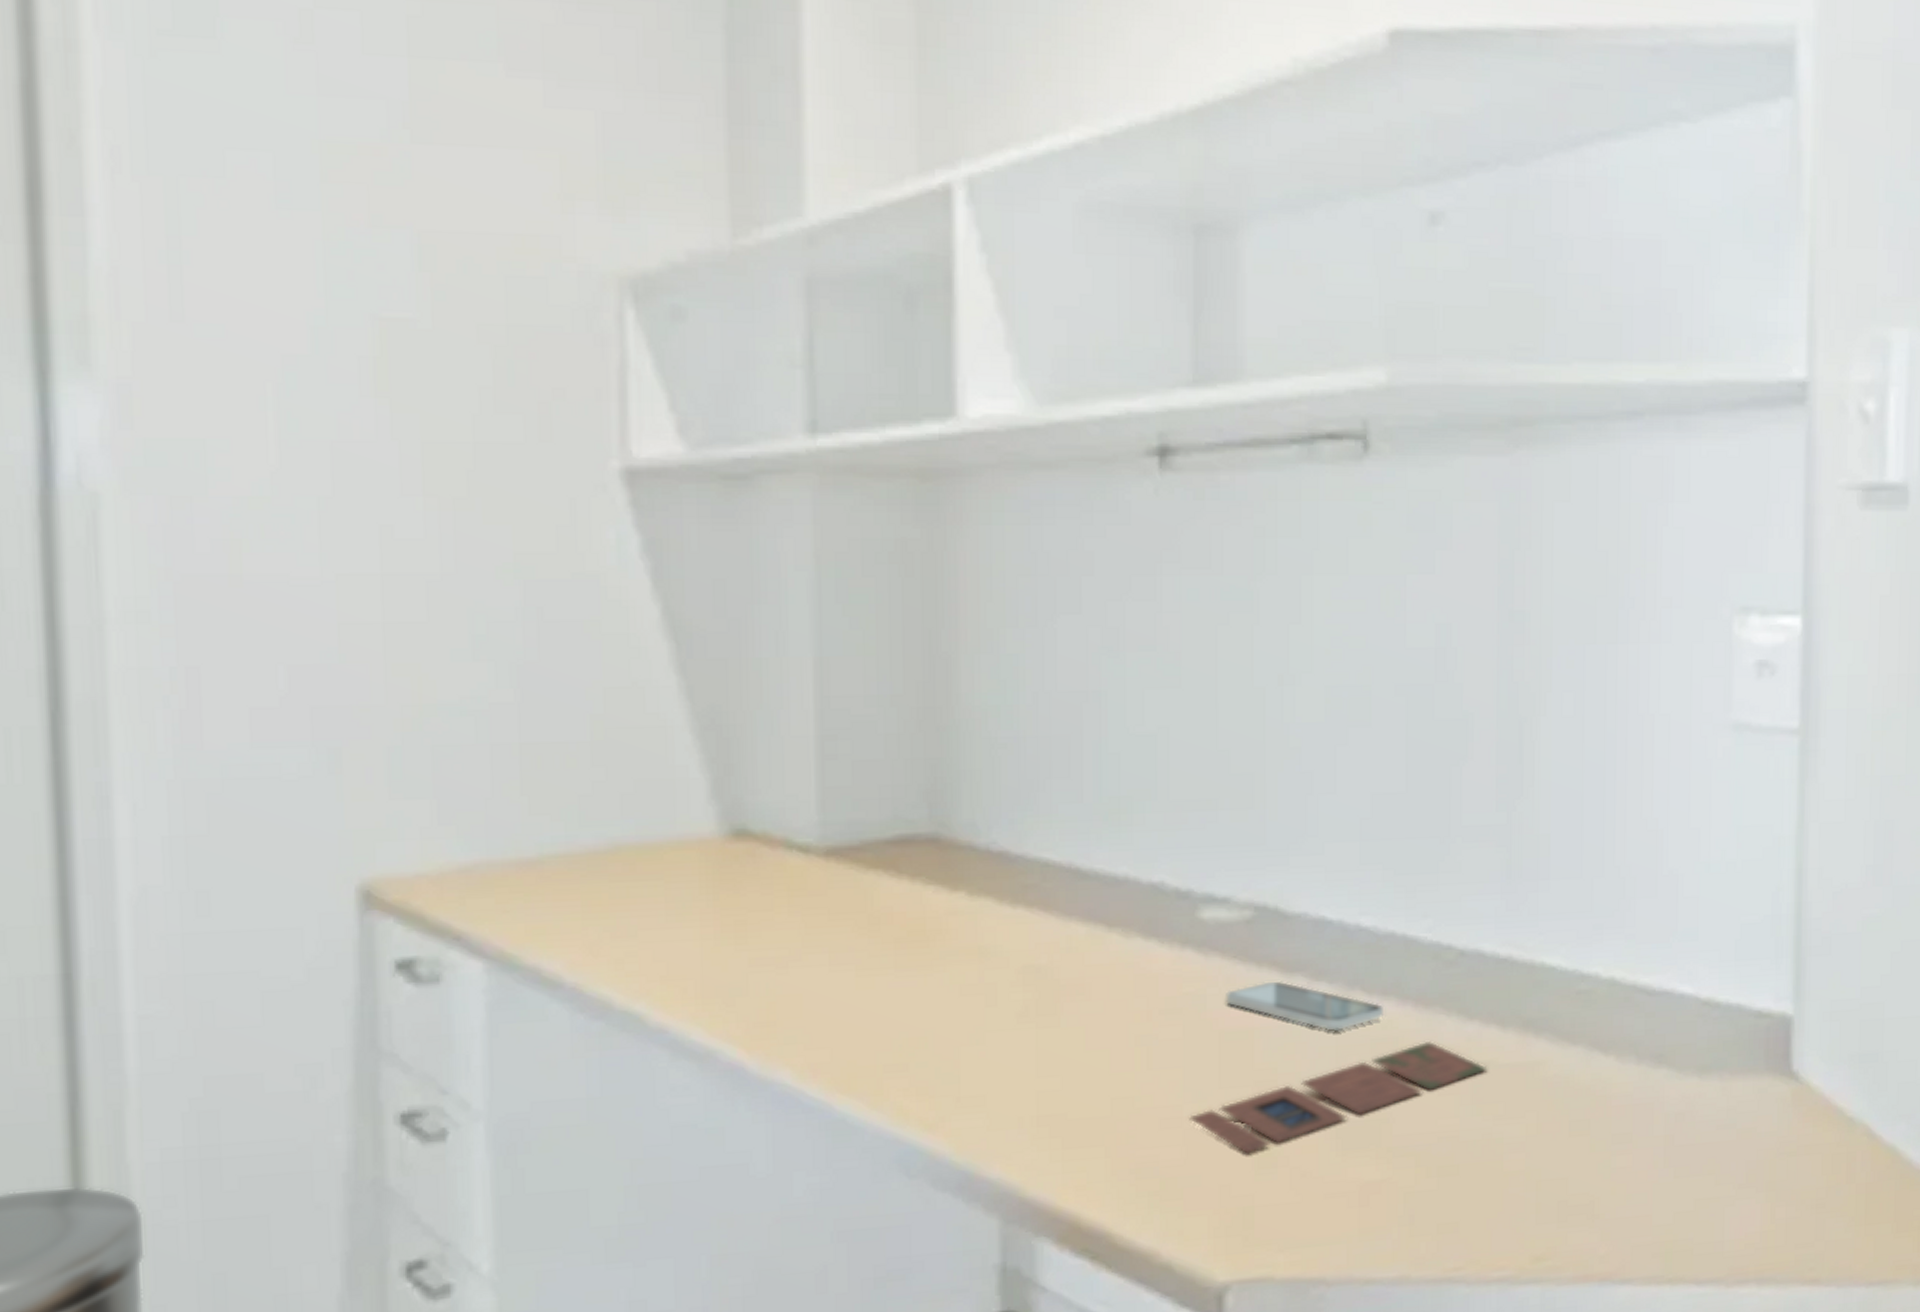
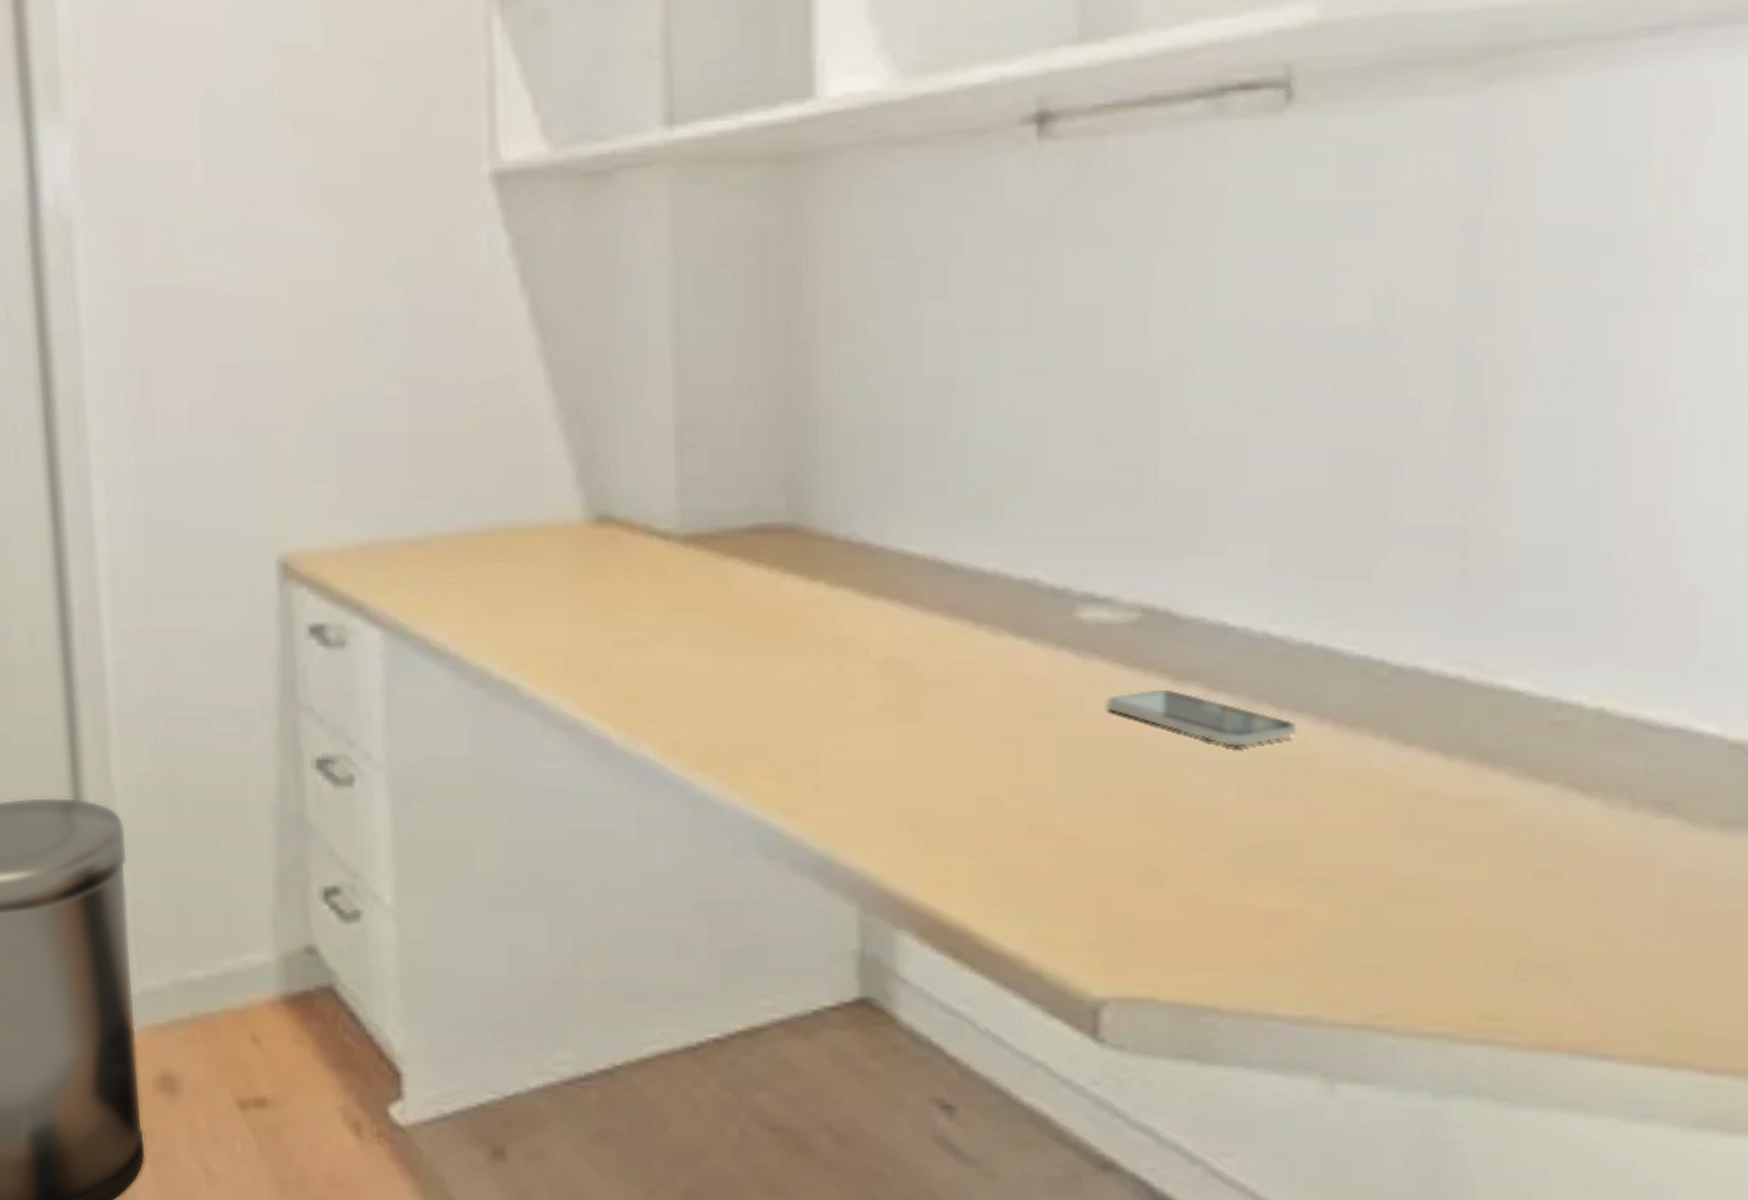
papers: present [1189,1040,1489,1153] -> none [1063,764,1430,867]

